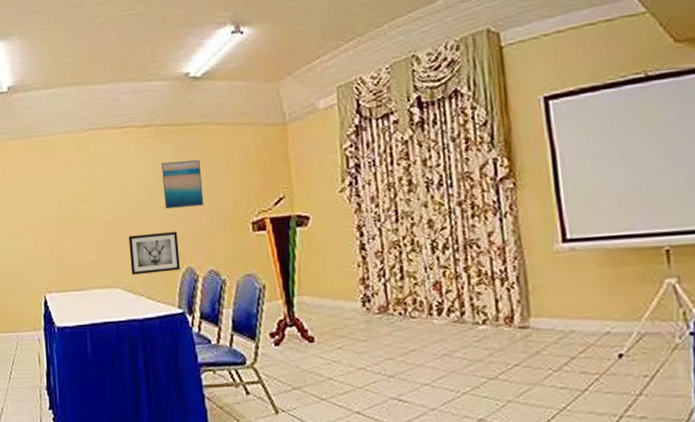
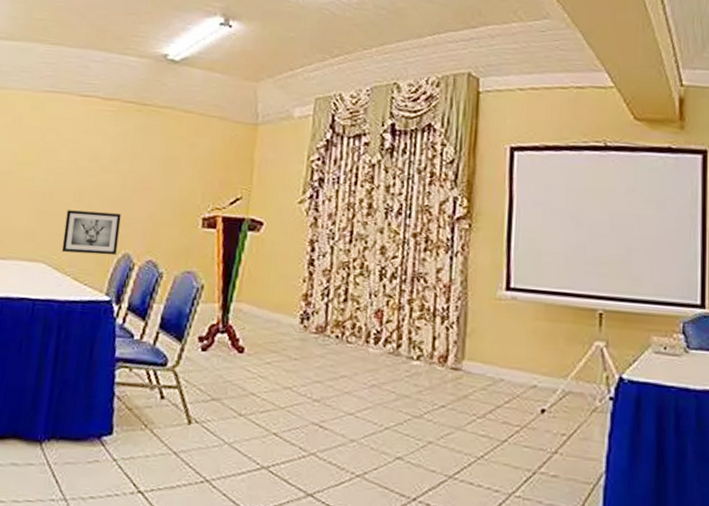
wall art: present [162,160,204,210] -> none [113,140,162,193]

